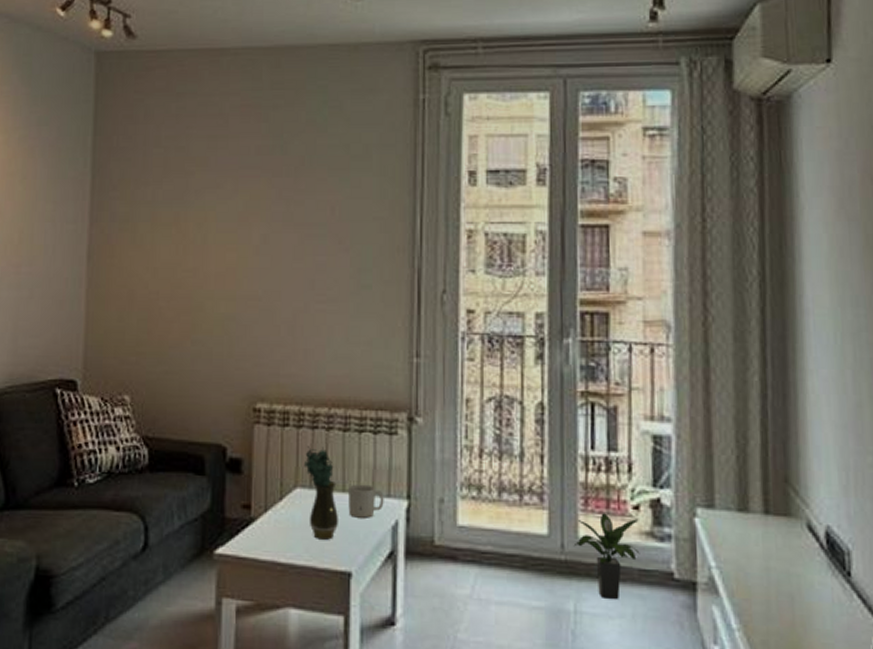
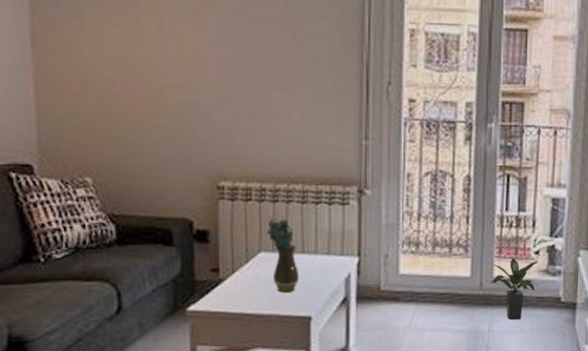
mug: present [348,484,384,518] -> none [307,246,338,273]

